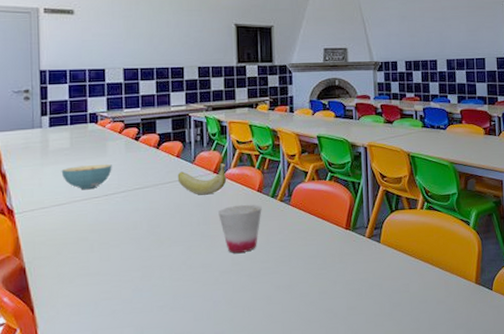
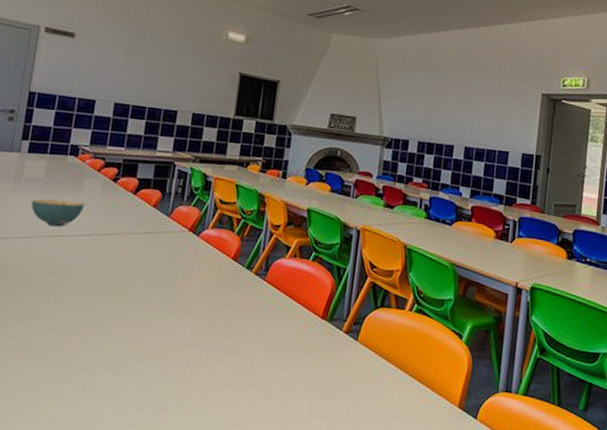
banana: present [177,163,227,195] -> none [149,222,204,254]
cup: present [218,204,262,253] -> none [186,270,235,324]

